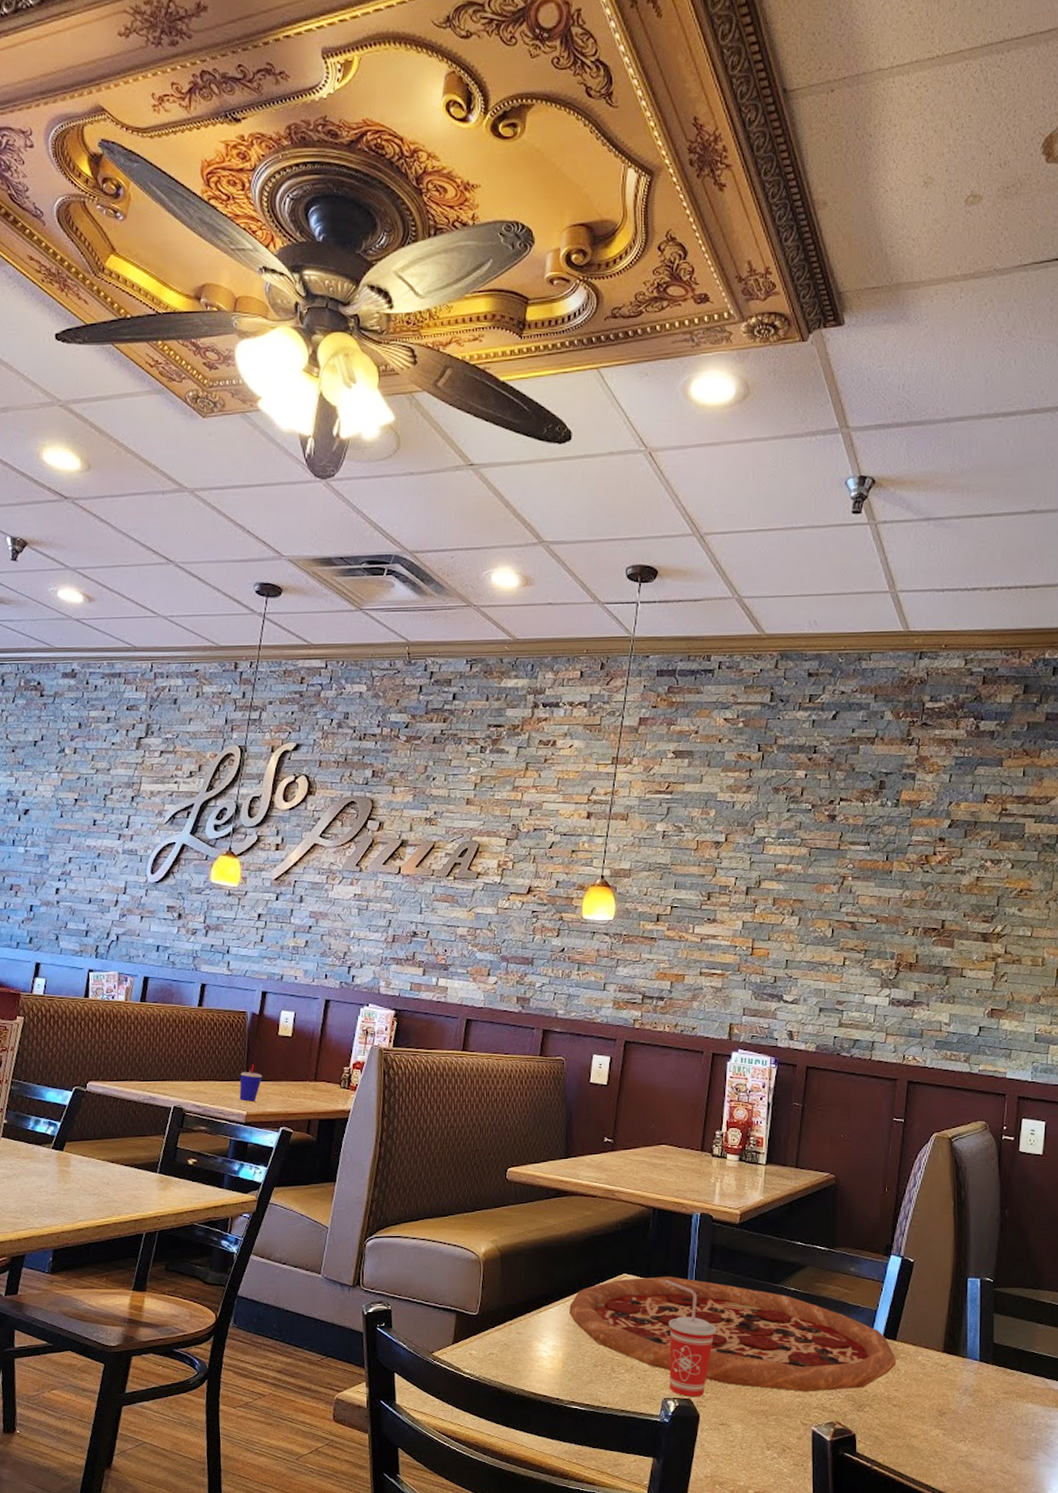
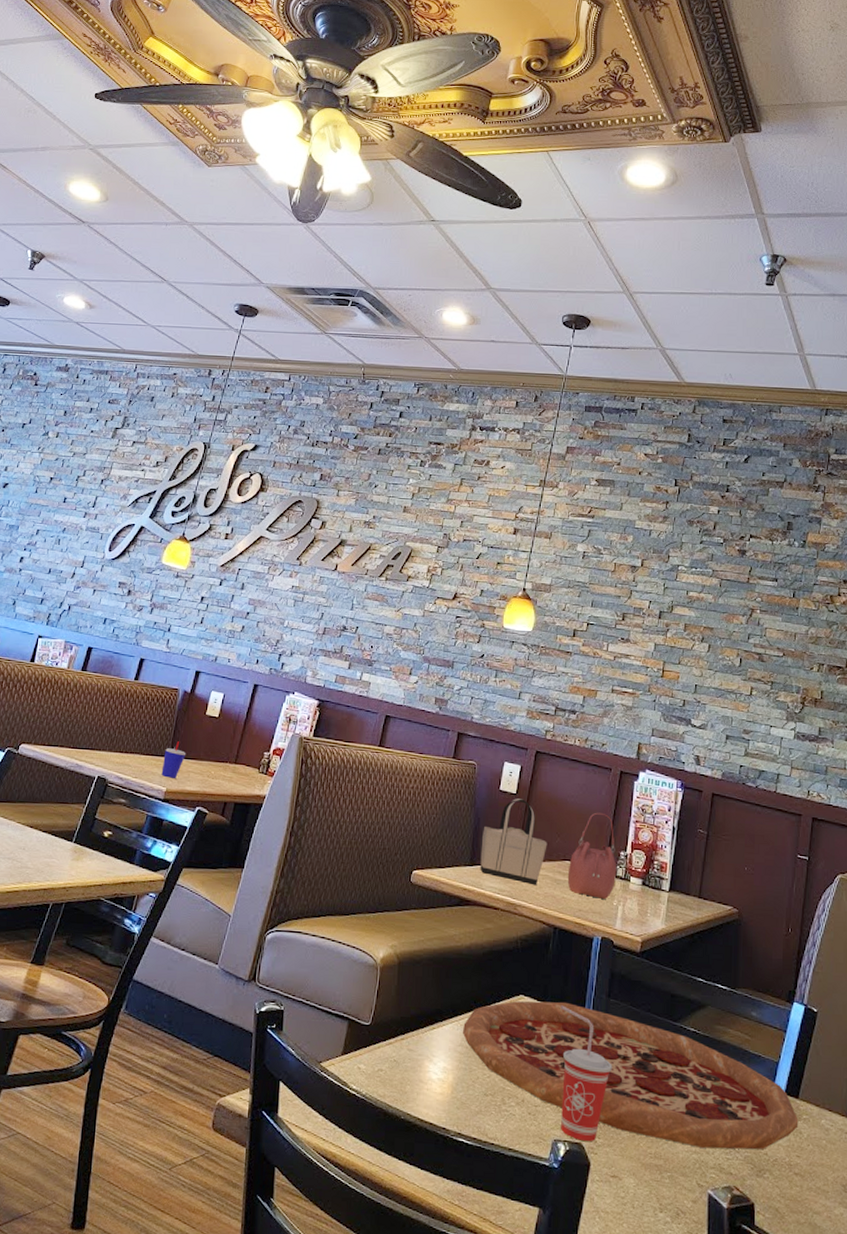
shopping bag: none [575,1088,642,1171] -> present [480,797,548,886]
handbag: none [664,1095,713,1178] -> present [567,812,617,899]

